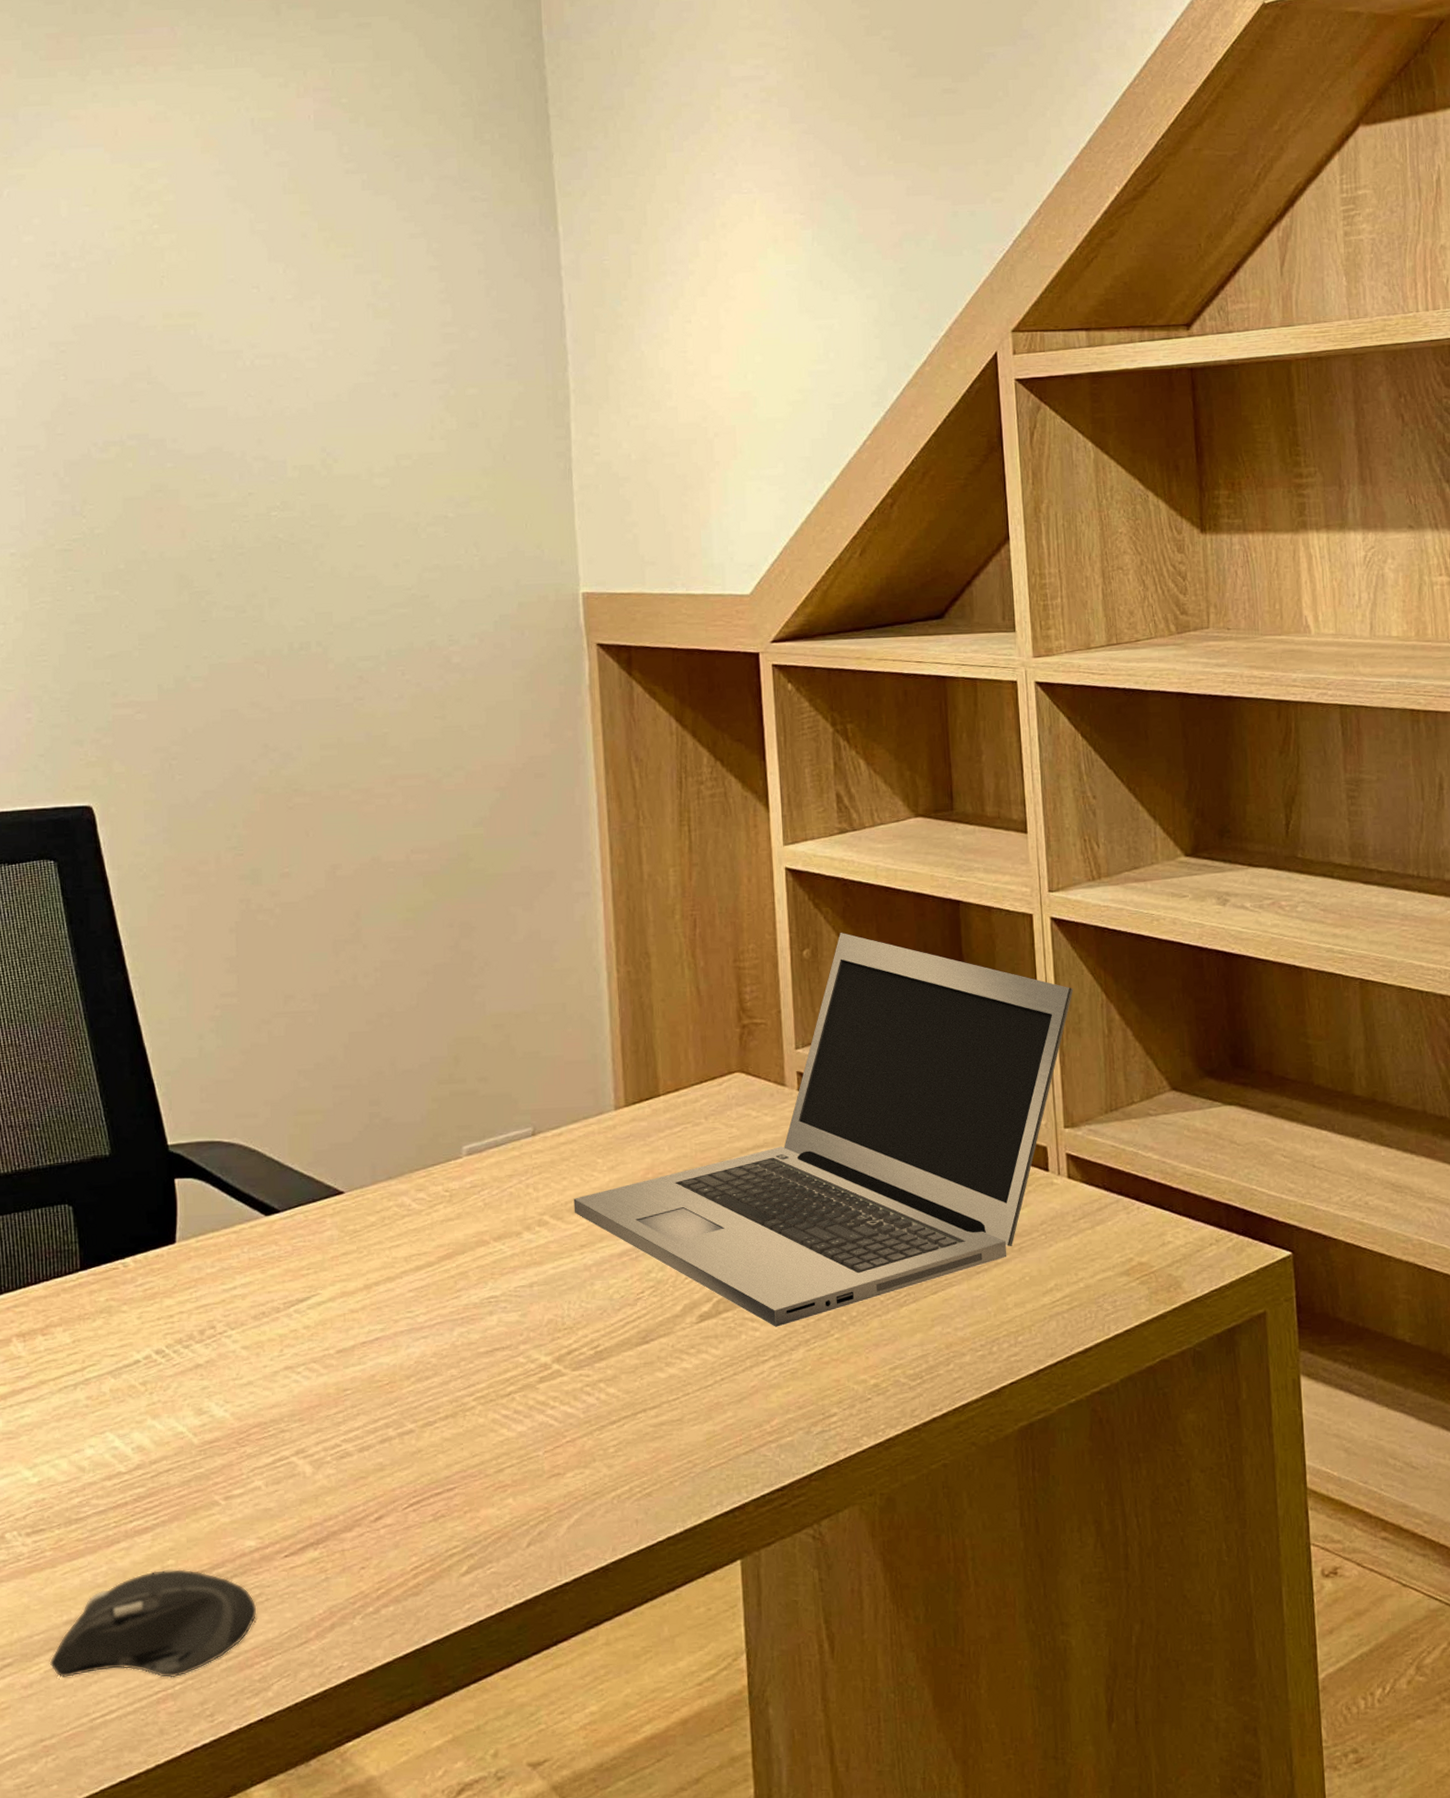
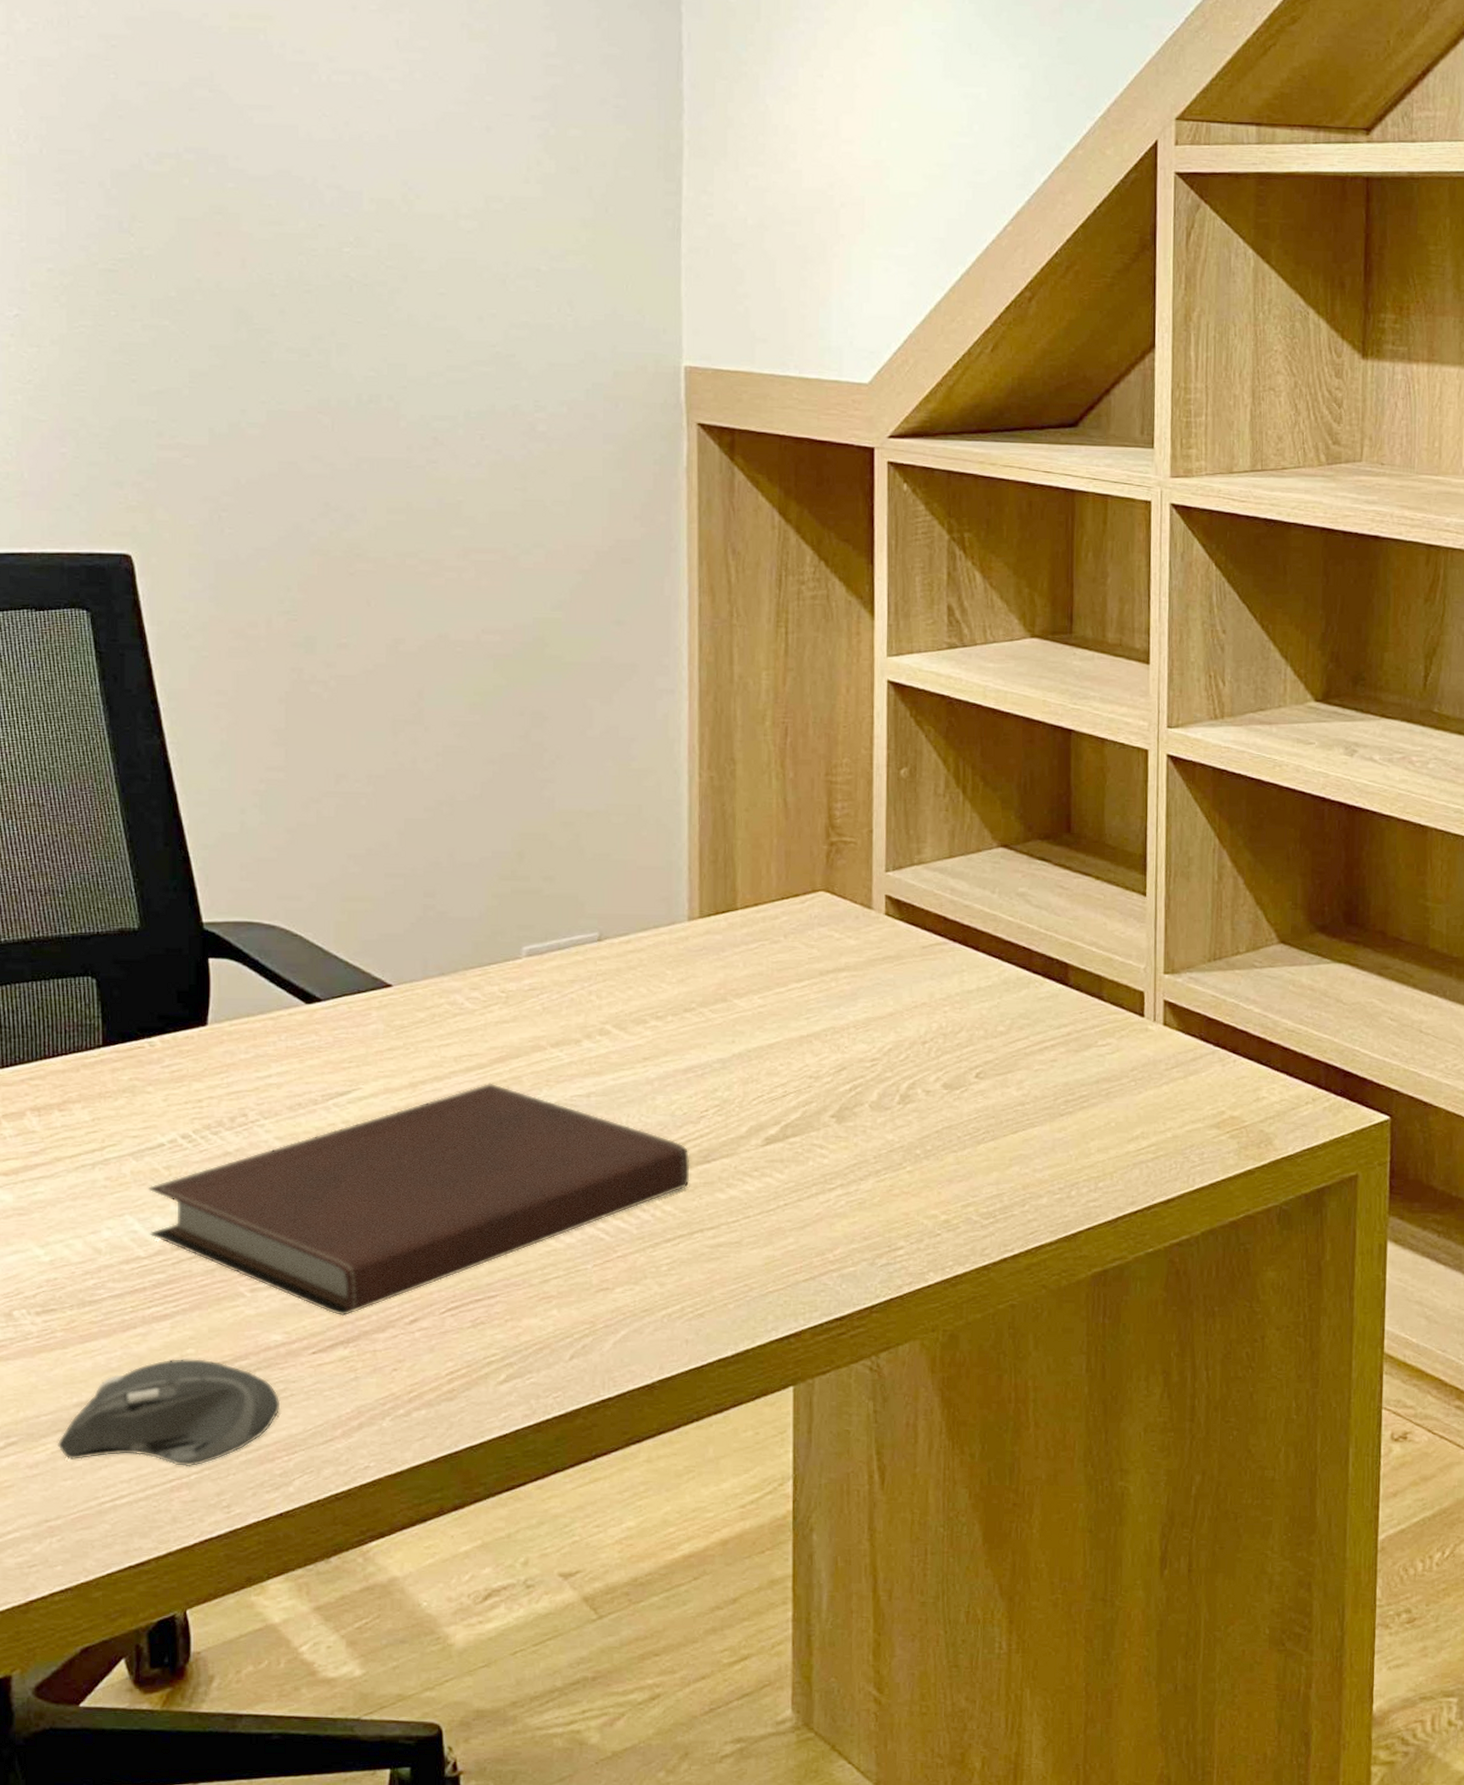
notebook: none [126,1279,631,1518] -> present [147,1083,690,1317]
laptop: present [573,933,1074,1327] -> none [638,754,1186,1156]

